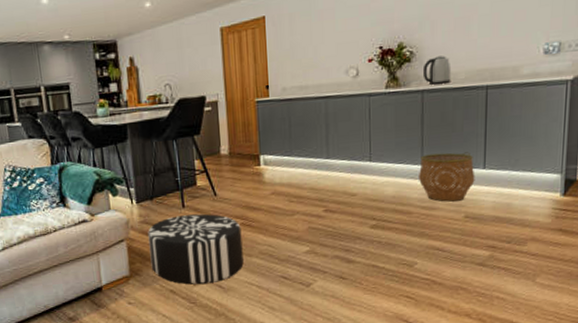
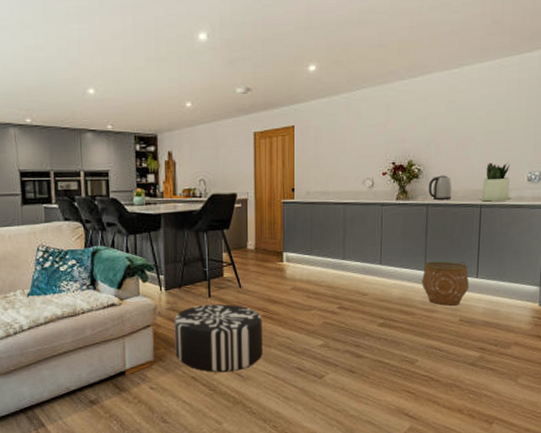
planter: none [485,34,525,82] -> present [480,162,512,202]

